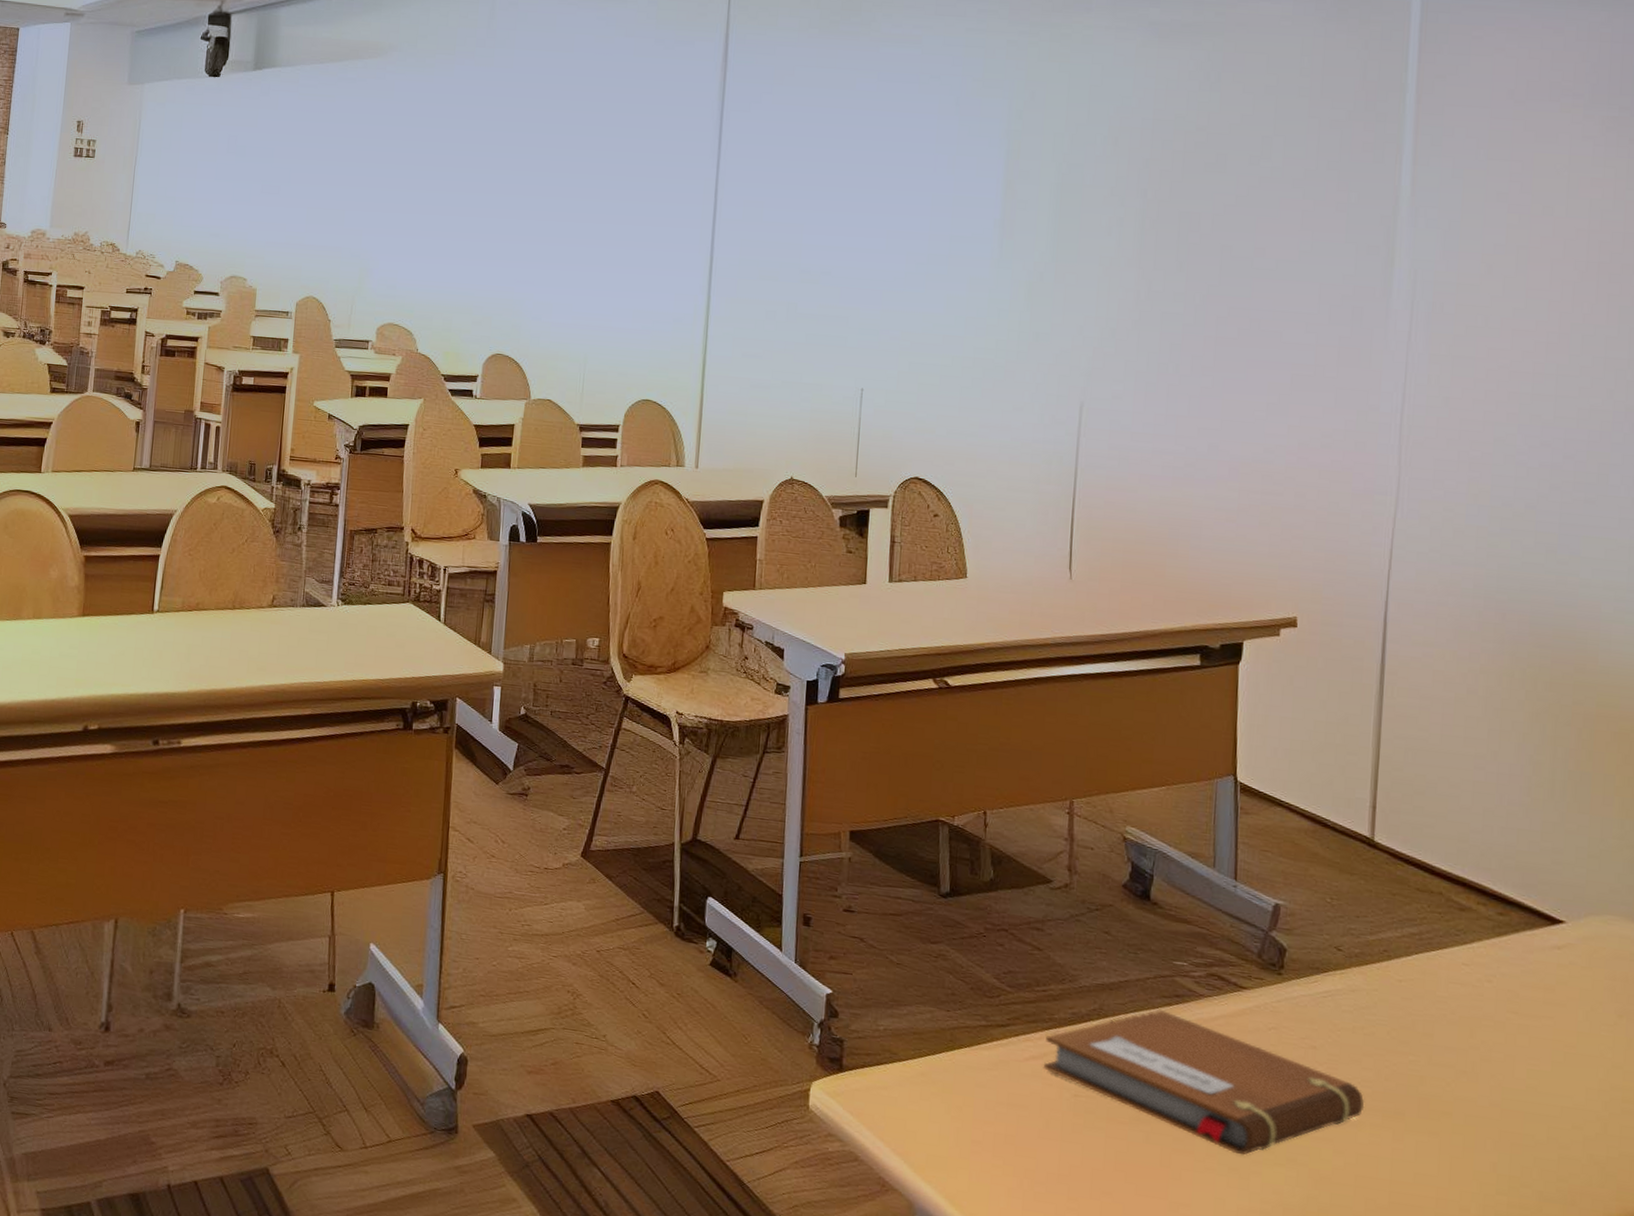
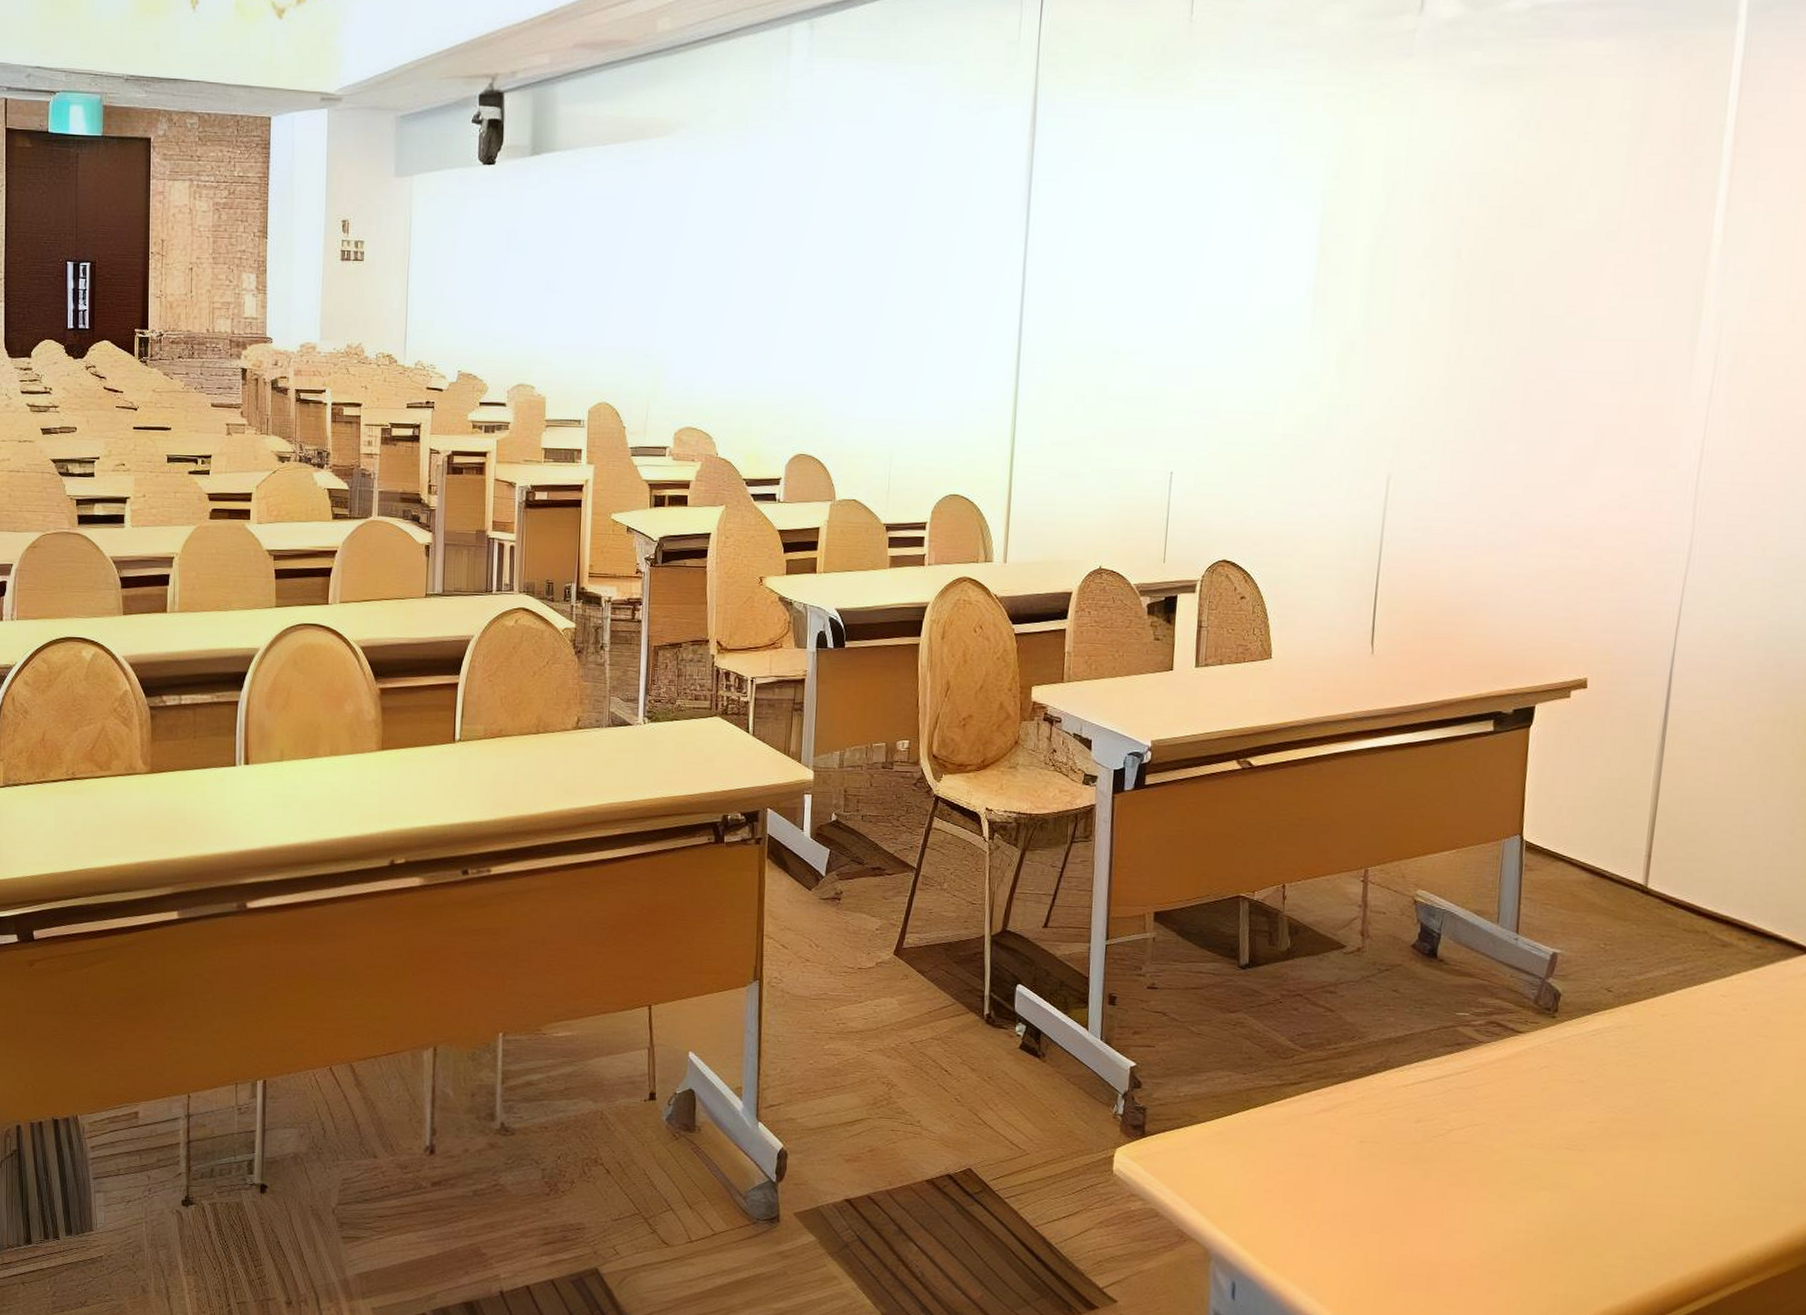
notebook: present [1043,1010,1365,1155] -> none [1332,1058,1625,1183]

